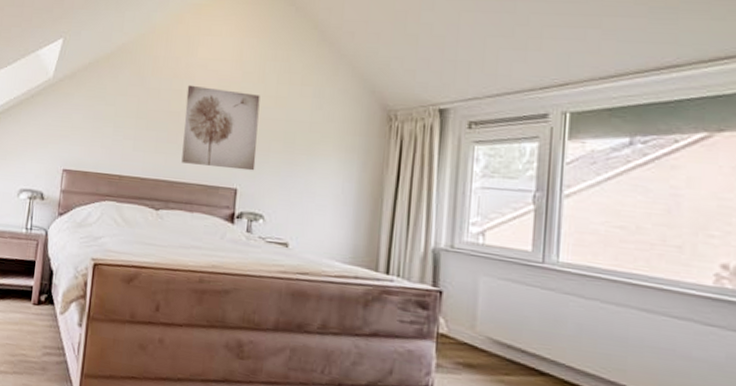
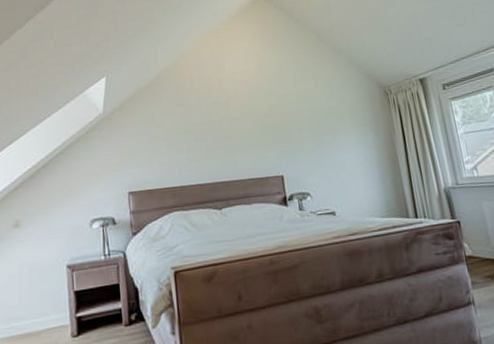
wall art: present [181,85,260,171] -> none [223,94,294,164]

